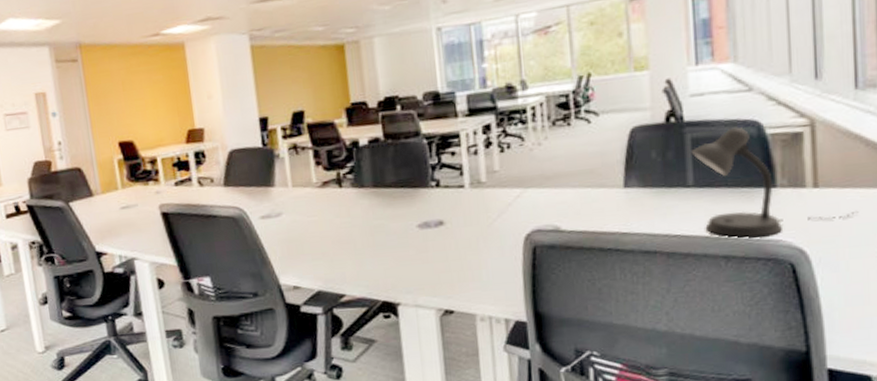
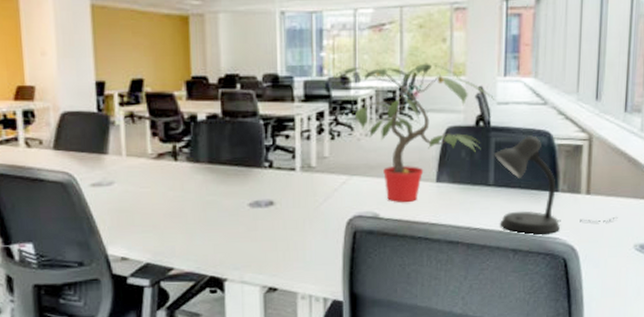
potted plant: none [497,61,689,213] -> present [332,63,497,202]

